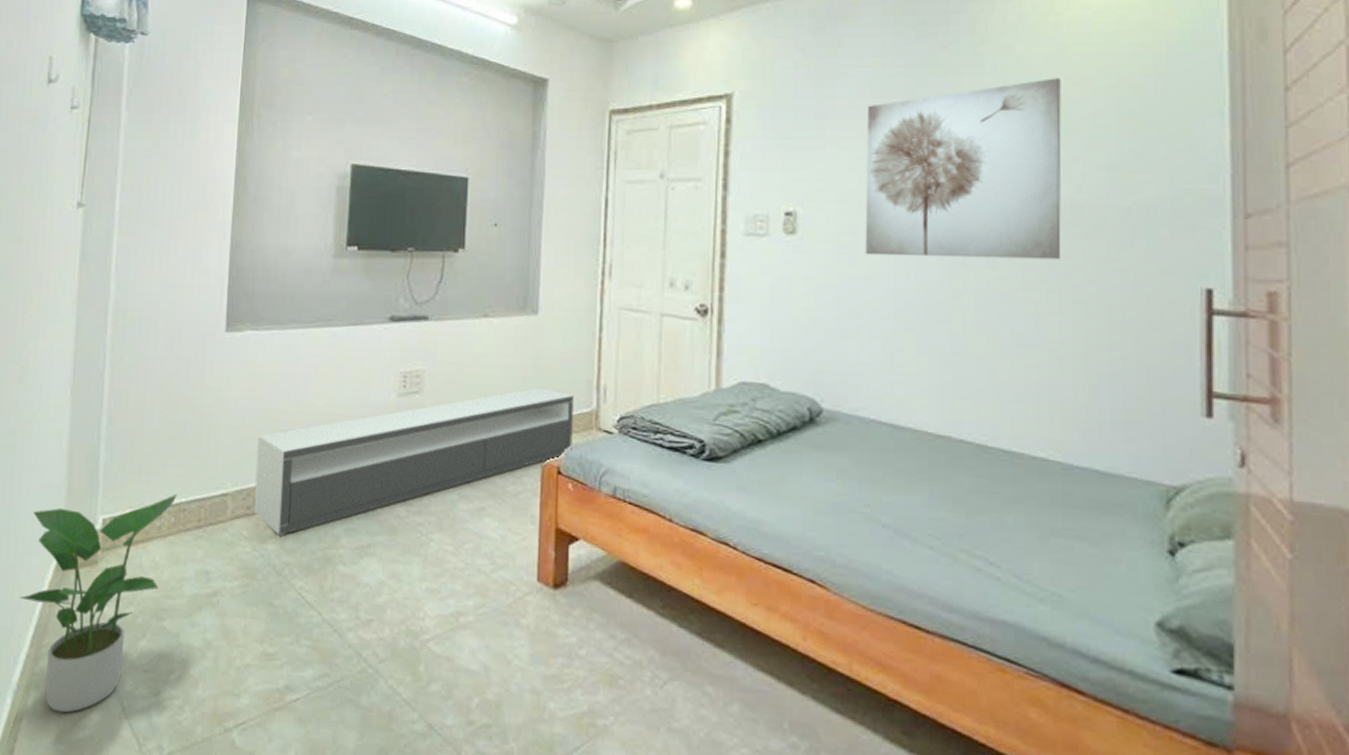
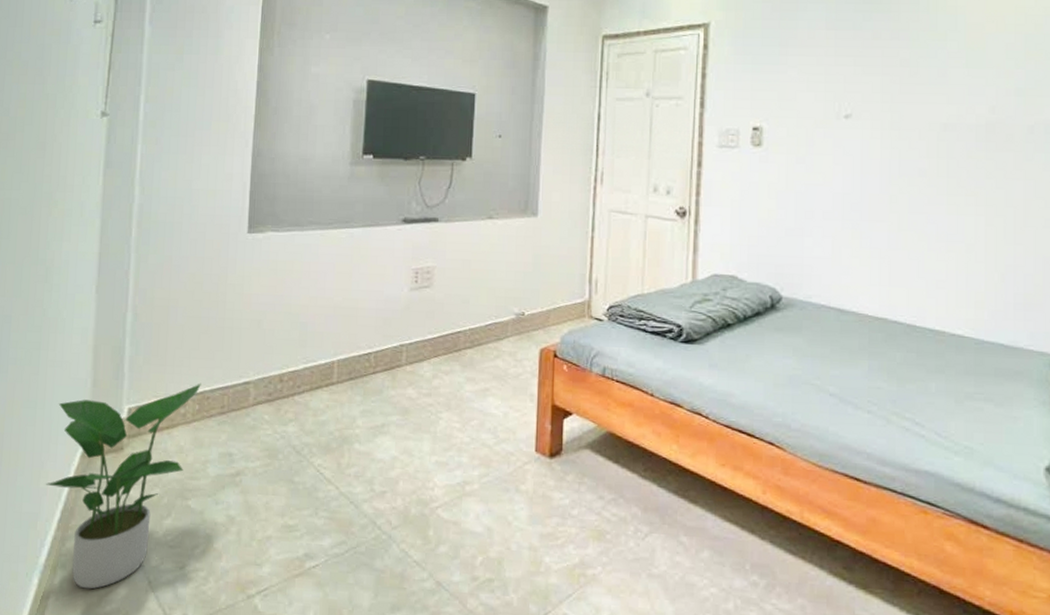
tv stand: present [254,387,574,536] -> none [275,281,569,419]
wall art: present [865,78,1062,260] -> none [819,16,980,170]

